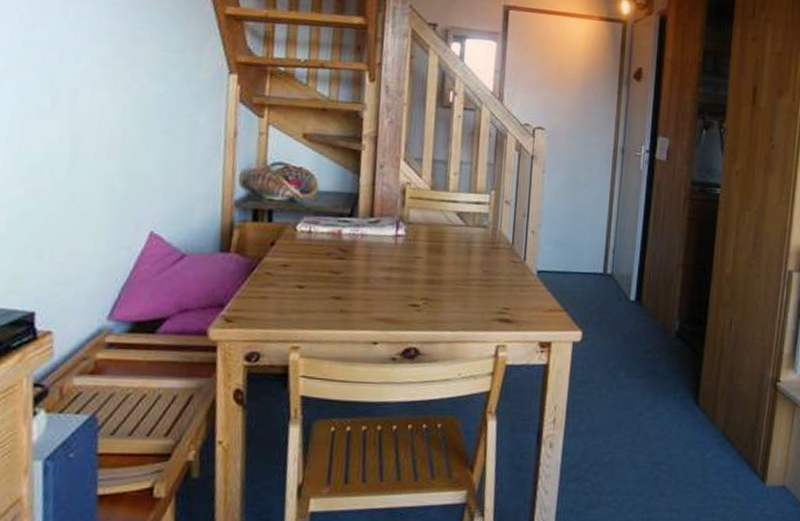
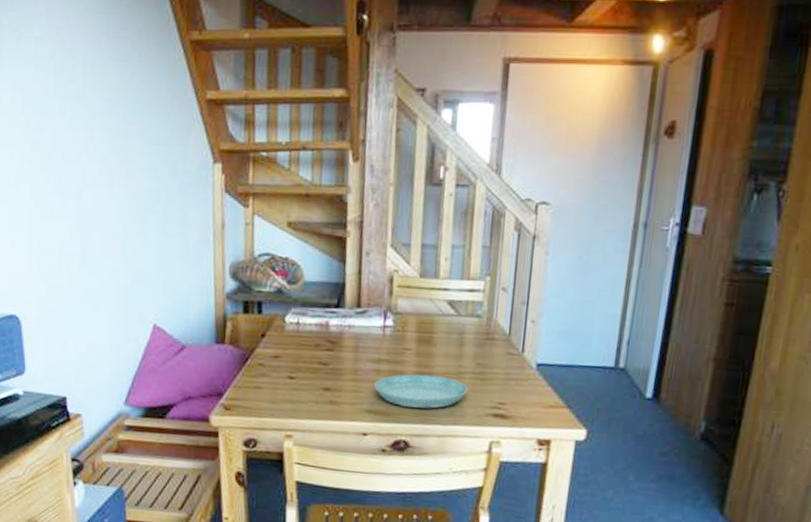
saucer: none [386,281,476,315] -> present [374,374,468,409]

